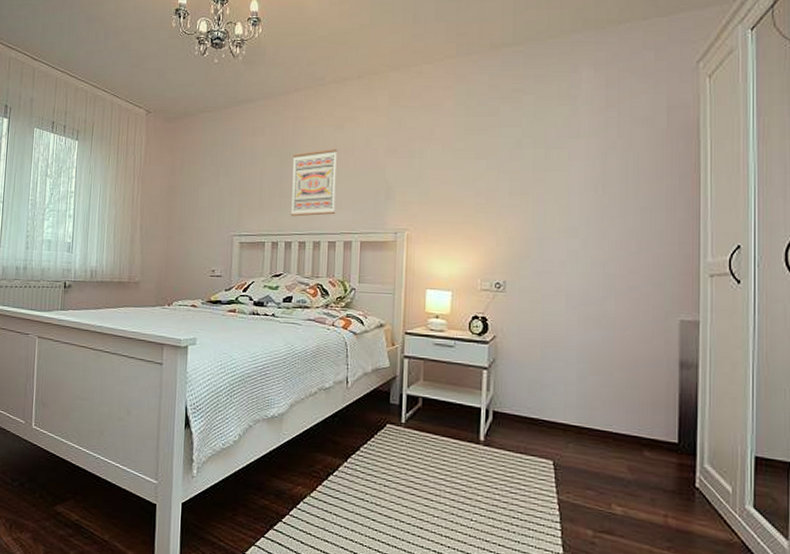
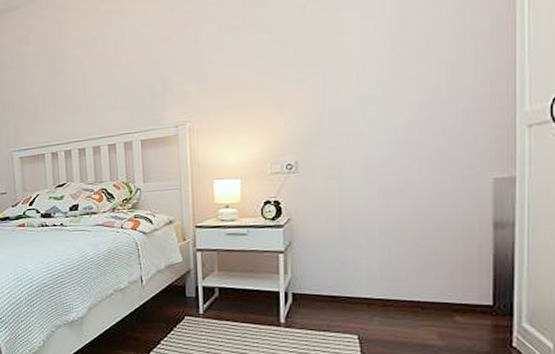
wall art: present [290,149,337,217] -> none [62,47,113,124]

